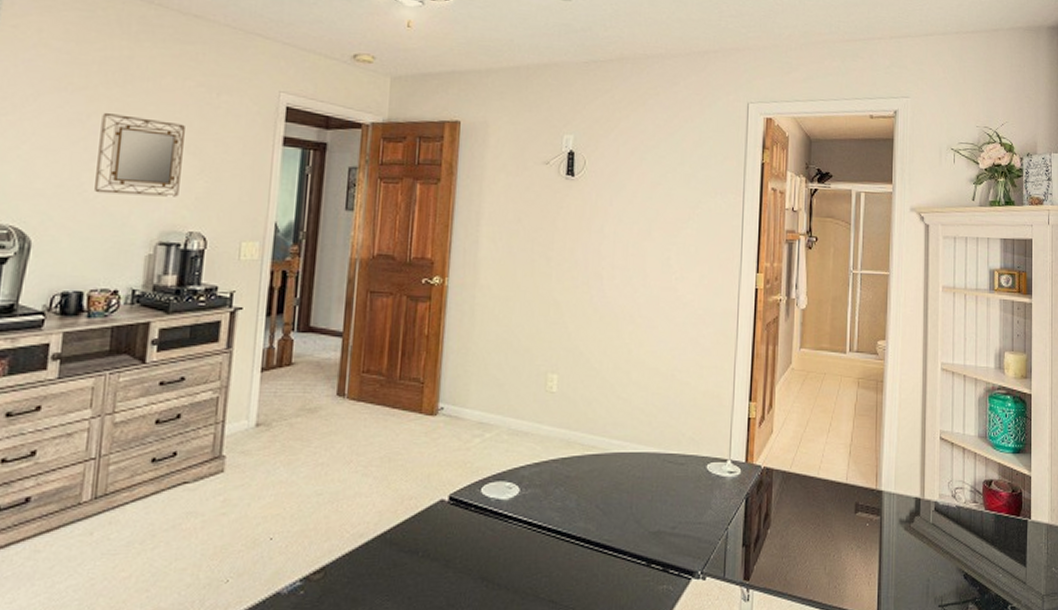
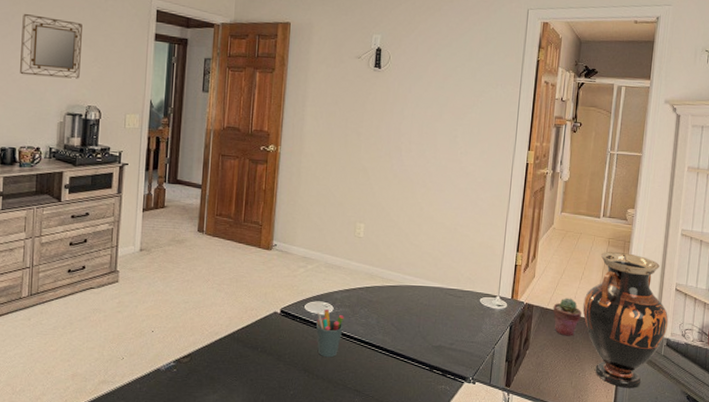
pen holder: none [496,491,534,558] -> present [315,309,344,358]
potted succulent: none [797,457,833,507] -> present [553,298,582,336]
vase: none [833,394,935,570] -> present [582,251,669,388]

